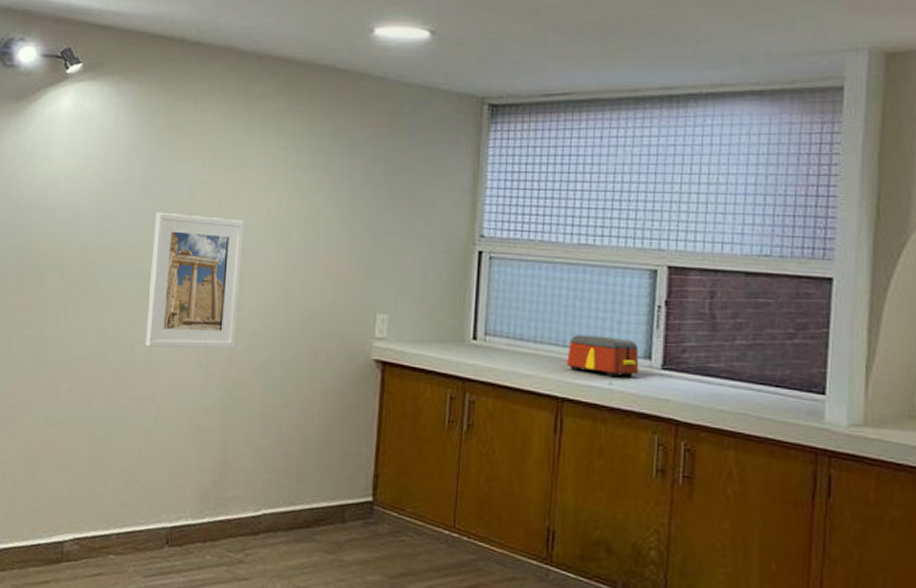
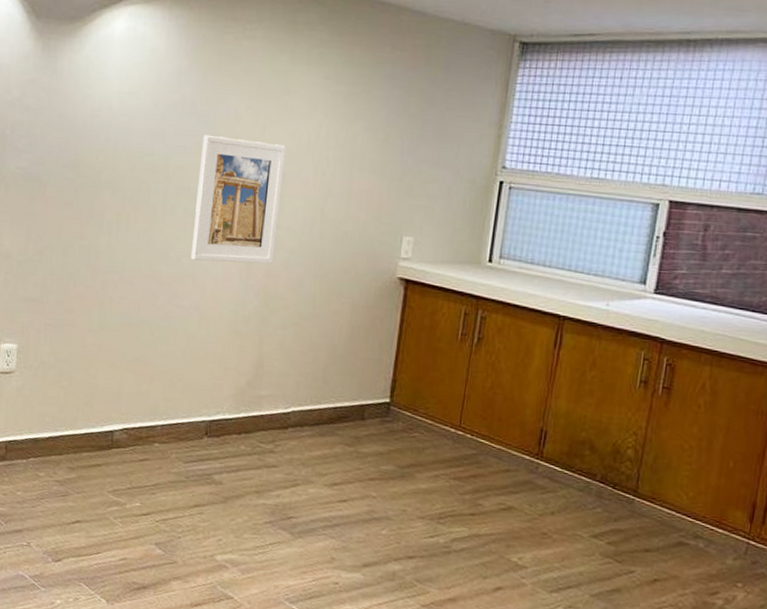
toaster: present [567,334,639,377] -> none [571,260,635,299]

